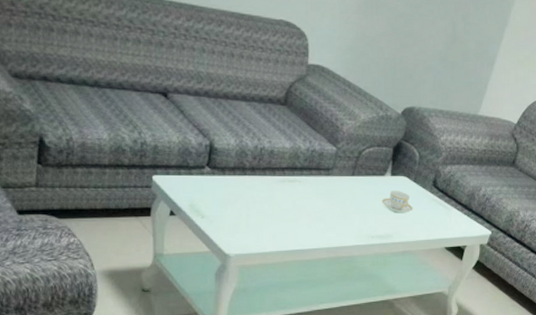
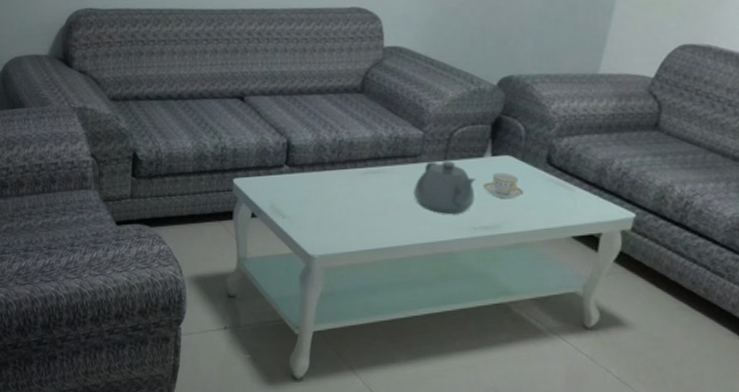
teapot: none [323,175,377,223] -> present [413,161,476,214]

